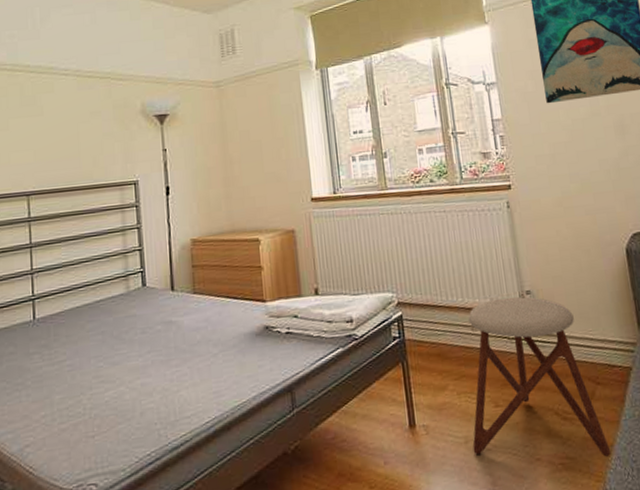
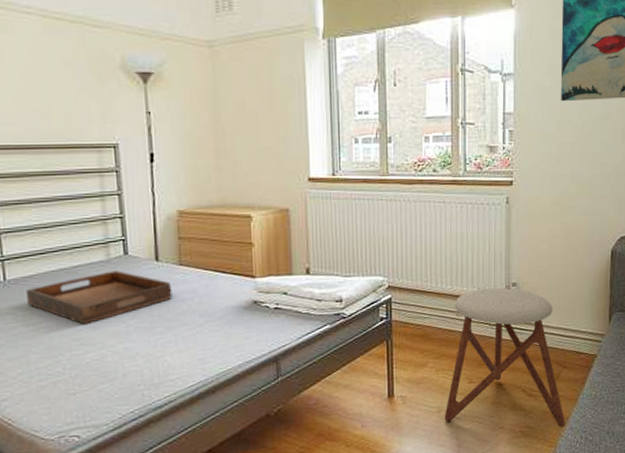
serving tray: none [53,302,187,361] -> present [26,270,173,325]

